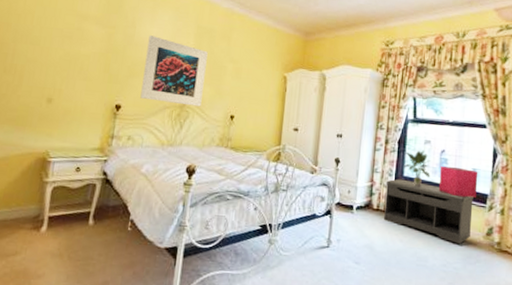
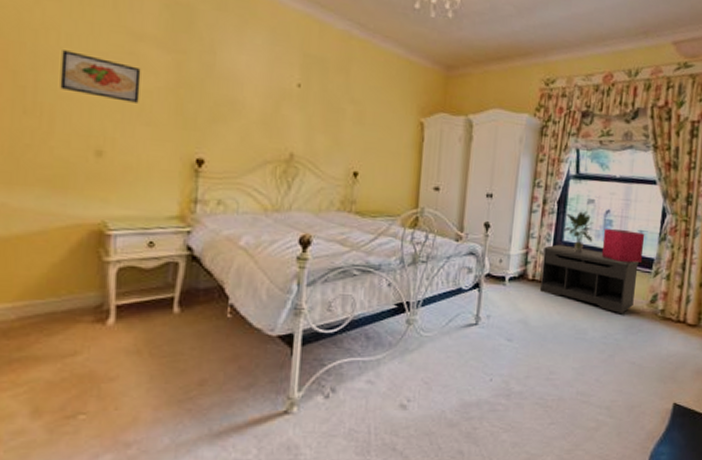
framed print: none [29,28,84,64] -> present [60,50,141,103]
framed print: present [140,35,208,107] -> none [230,65,319,161]

